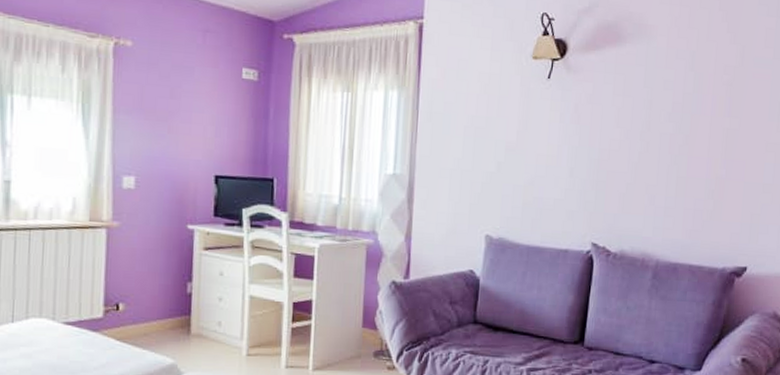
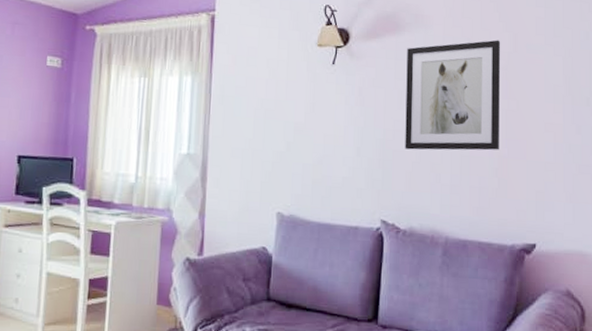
wall art: none [620,52,727,172] -> present [405,40,501,151]

